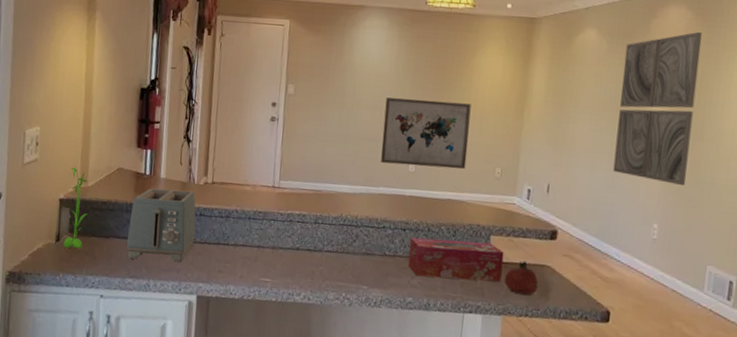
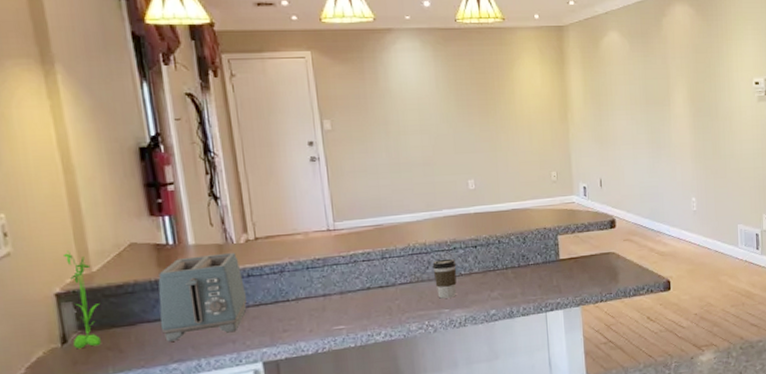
coffee cup: none [359,235,383,276] -> present [432,258,457,299]
wall art: present [381,97,471,170] -> none [433,115,523,185]
tissue box: present [408,238,504,282] -> none [482,243,574,288]
fruit: present [504,260,538,295] -> none [576,252,607,283]
wall art: present [613,32,703,186] -> none [645,26,711,162]

